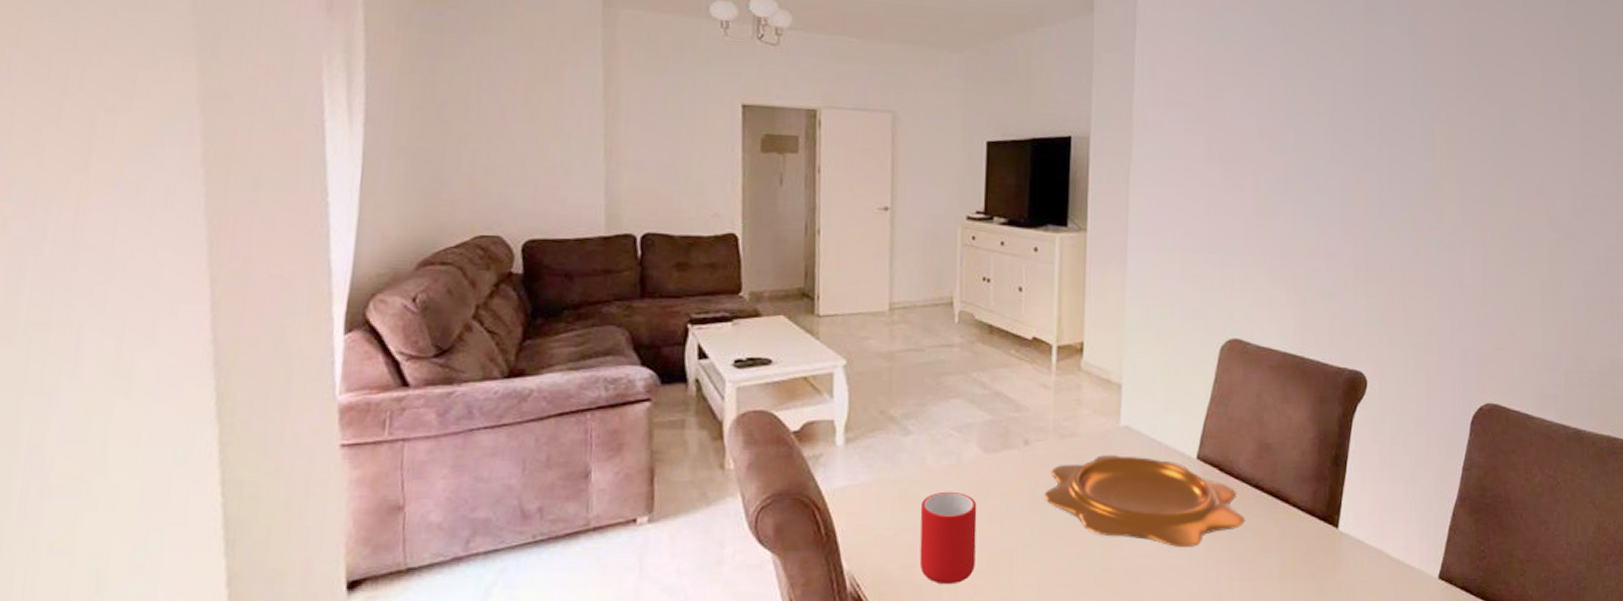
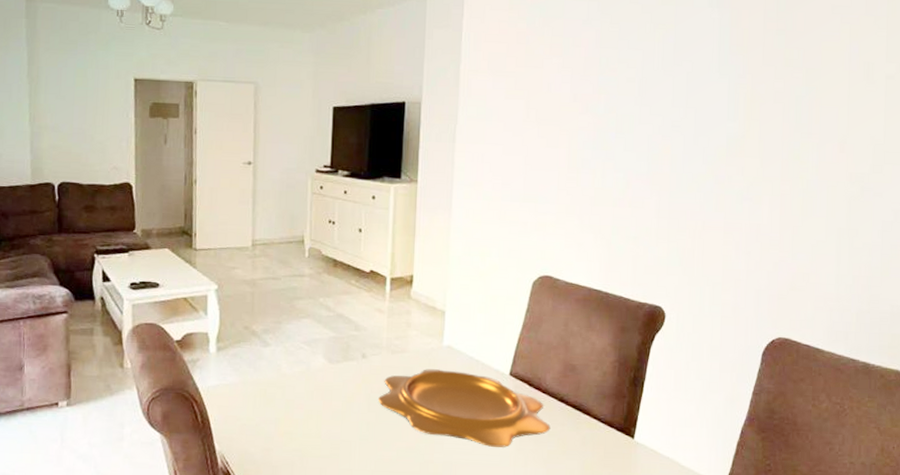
cup: present [919,491,977,585] -> none [276,392,323,467]

